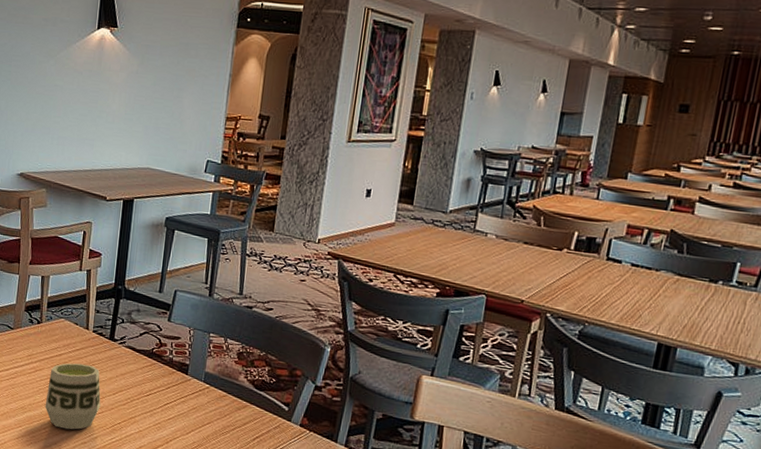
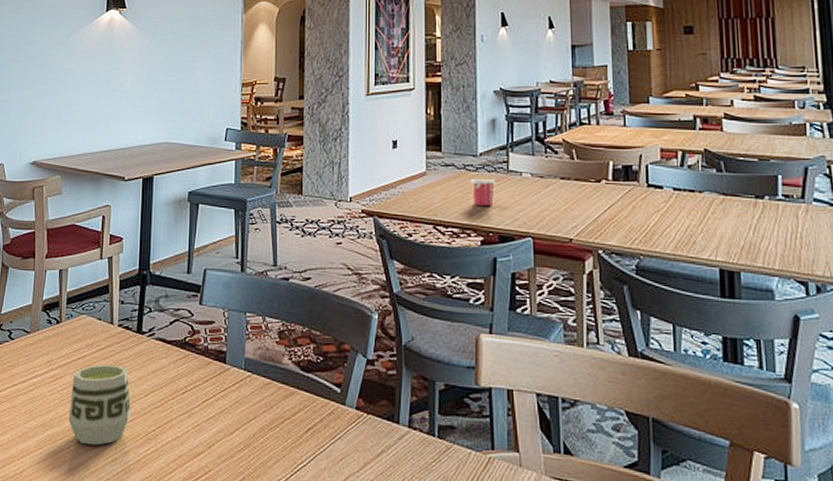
cup: none [435,234,461,262] -> present [470,179,496,206]

